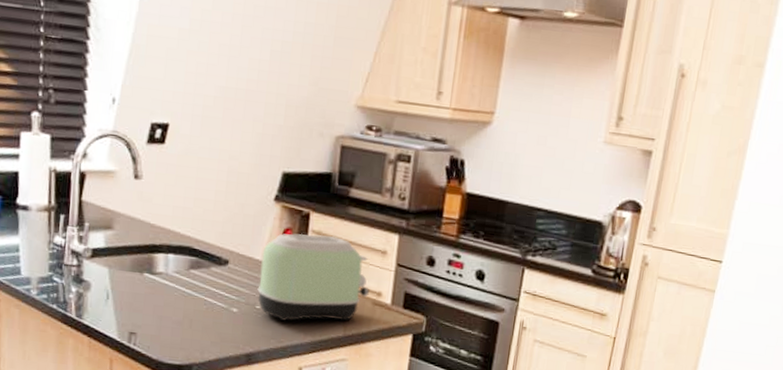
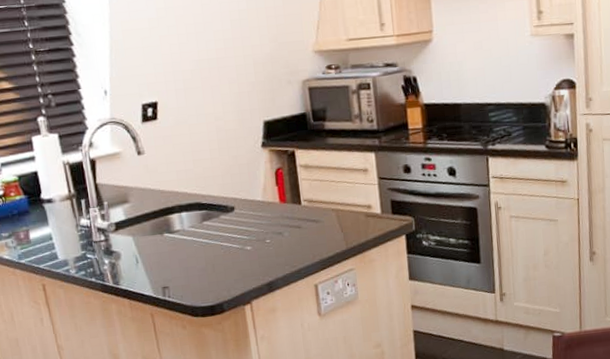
toaster: present [257,233,369,322] -> none [261,165,360,249]

